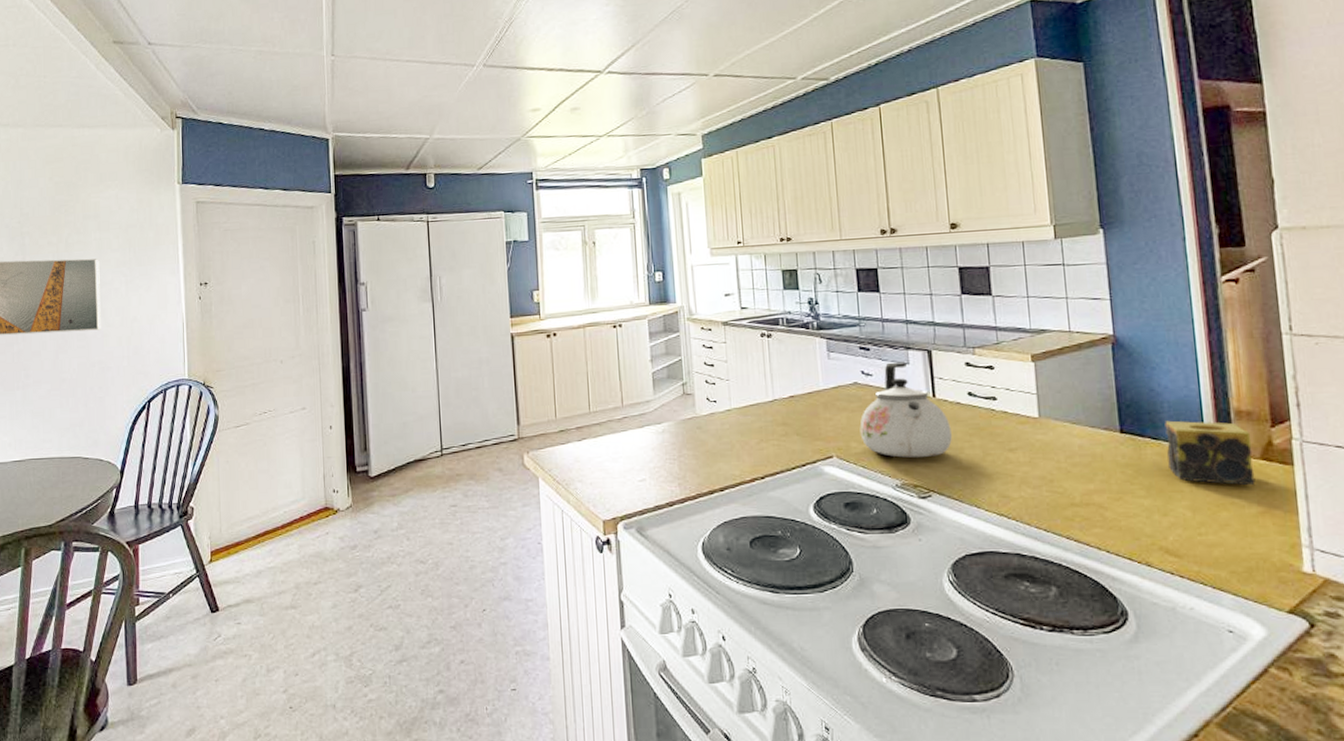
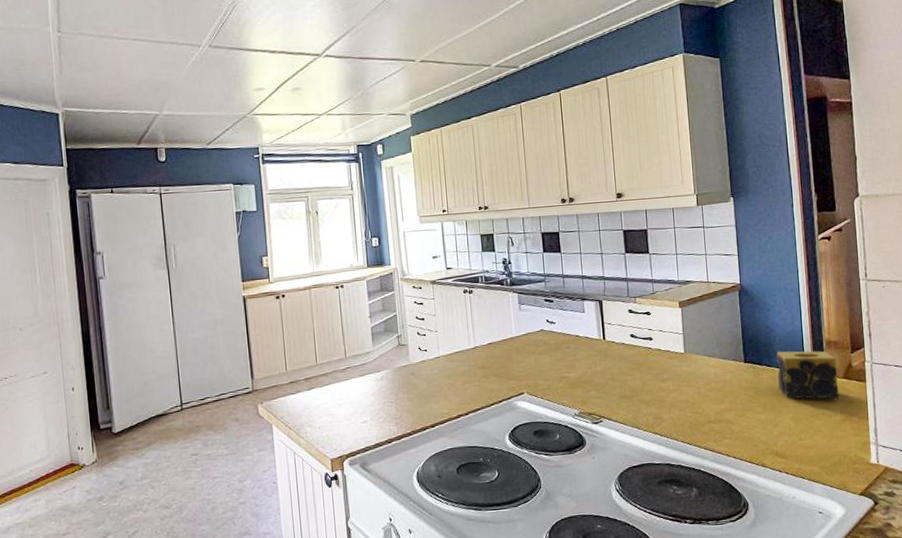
kettle: present [860,361,952,458] -> none [545,311,618,391]

